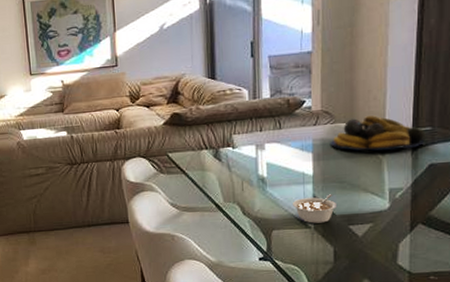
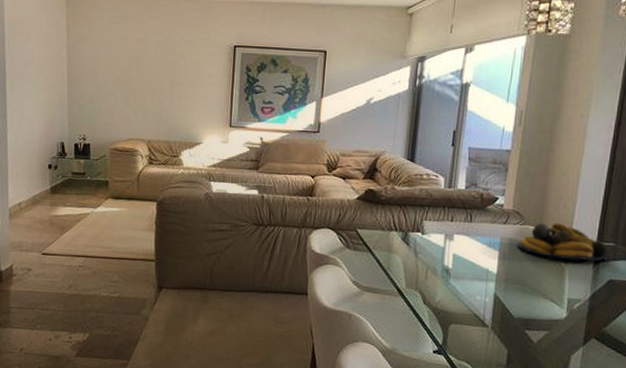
legume: present [292,194,338,224] -> none [472,295,517,324]

